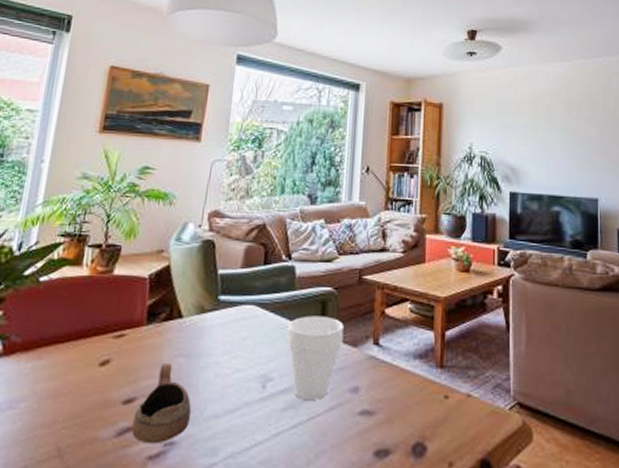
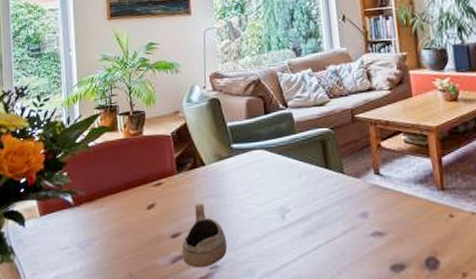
cup: present [286,315,344,400] -> none [294,153,346,226]

